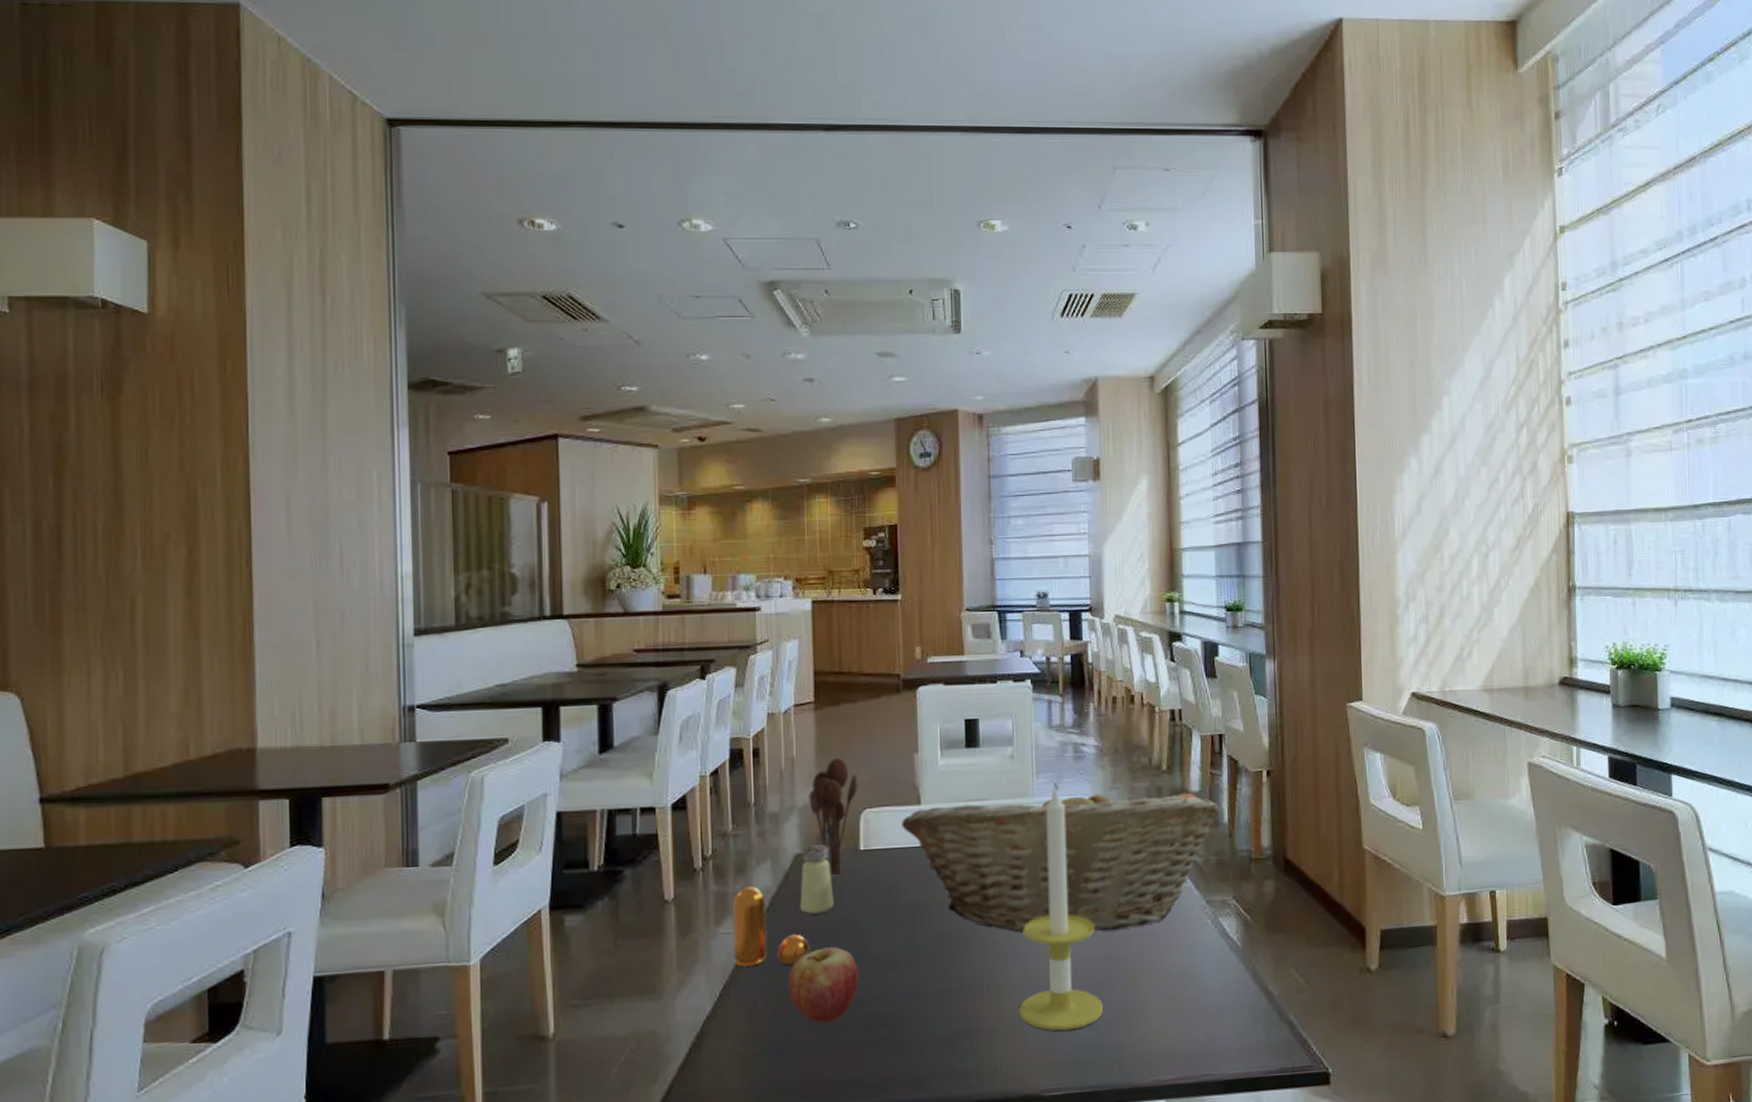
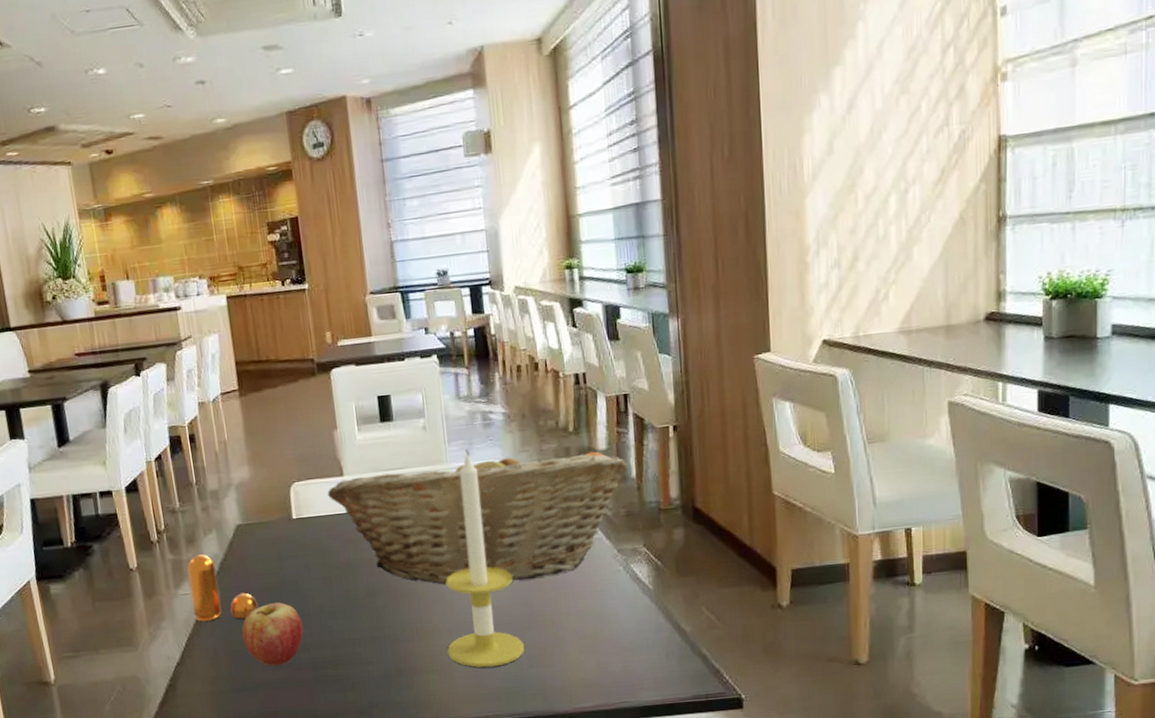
saltshaker: present [800,845,834,914] -> none [242,515,275,576]
utensil holder: present [809,758,858,878] -> none [242,439,286,544]

